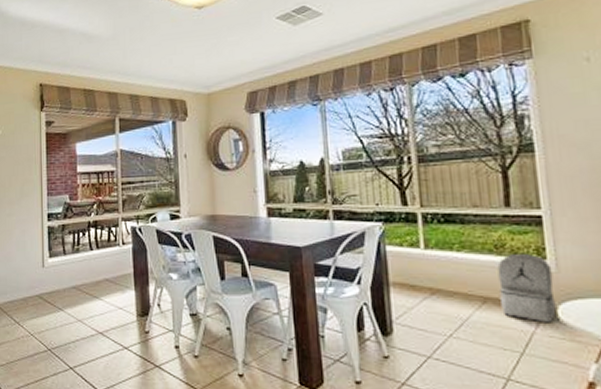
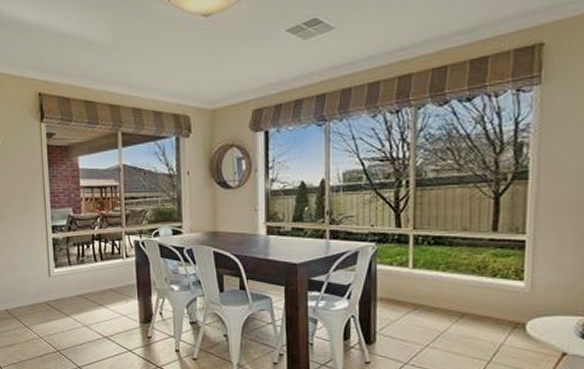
backpack: present [497,253,557,323] -> none [476,274,527,337]

